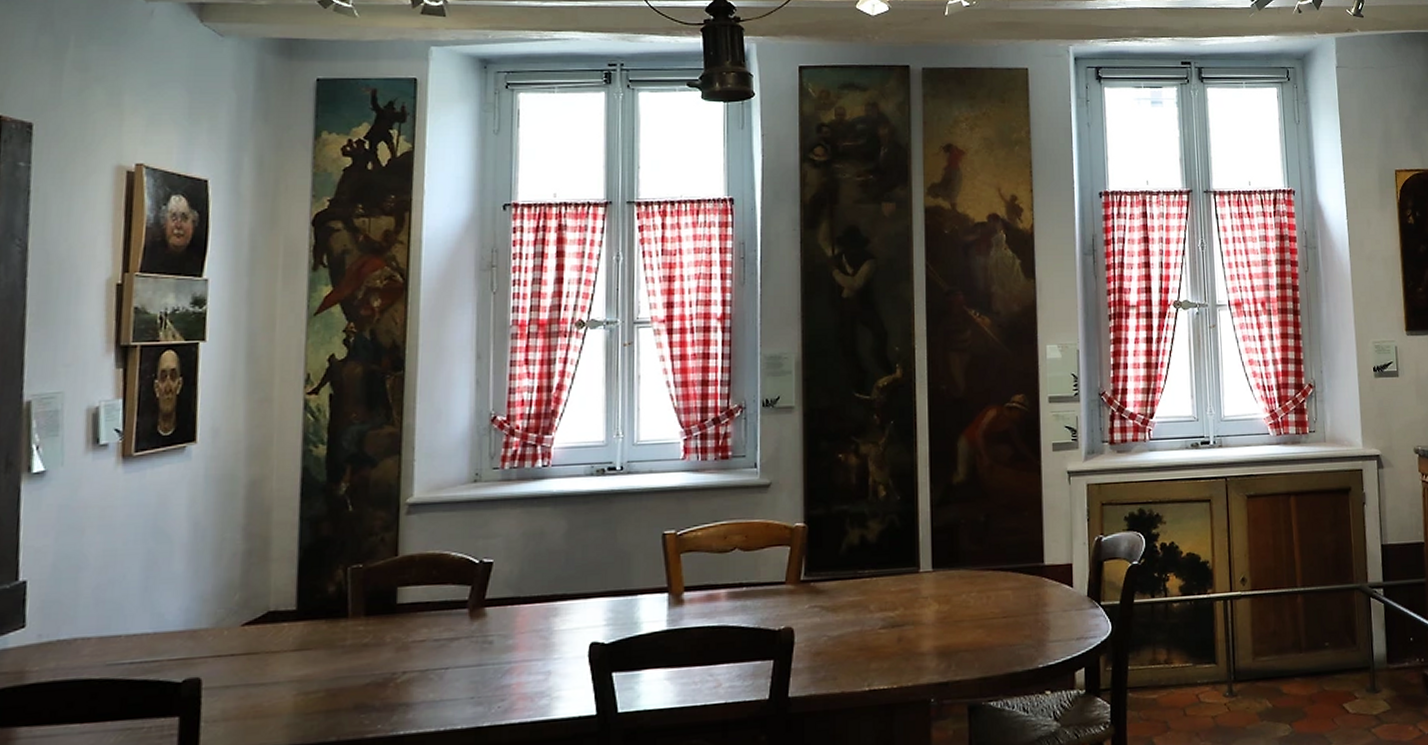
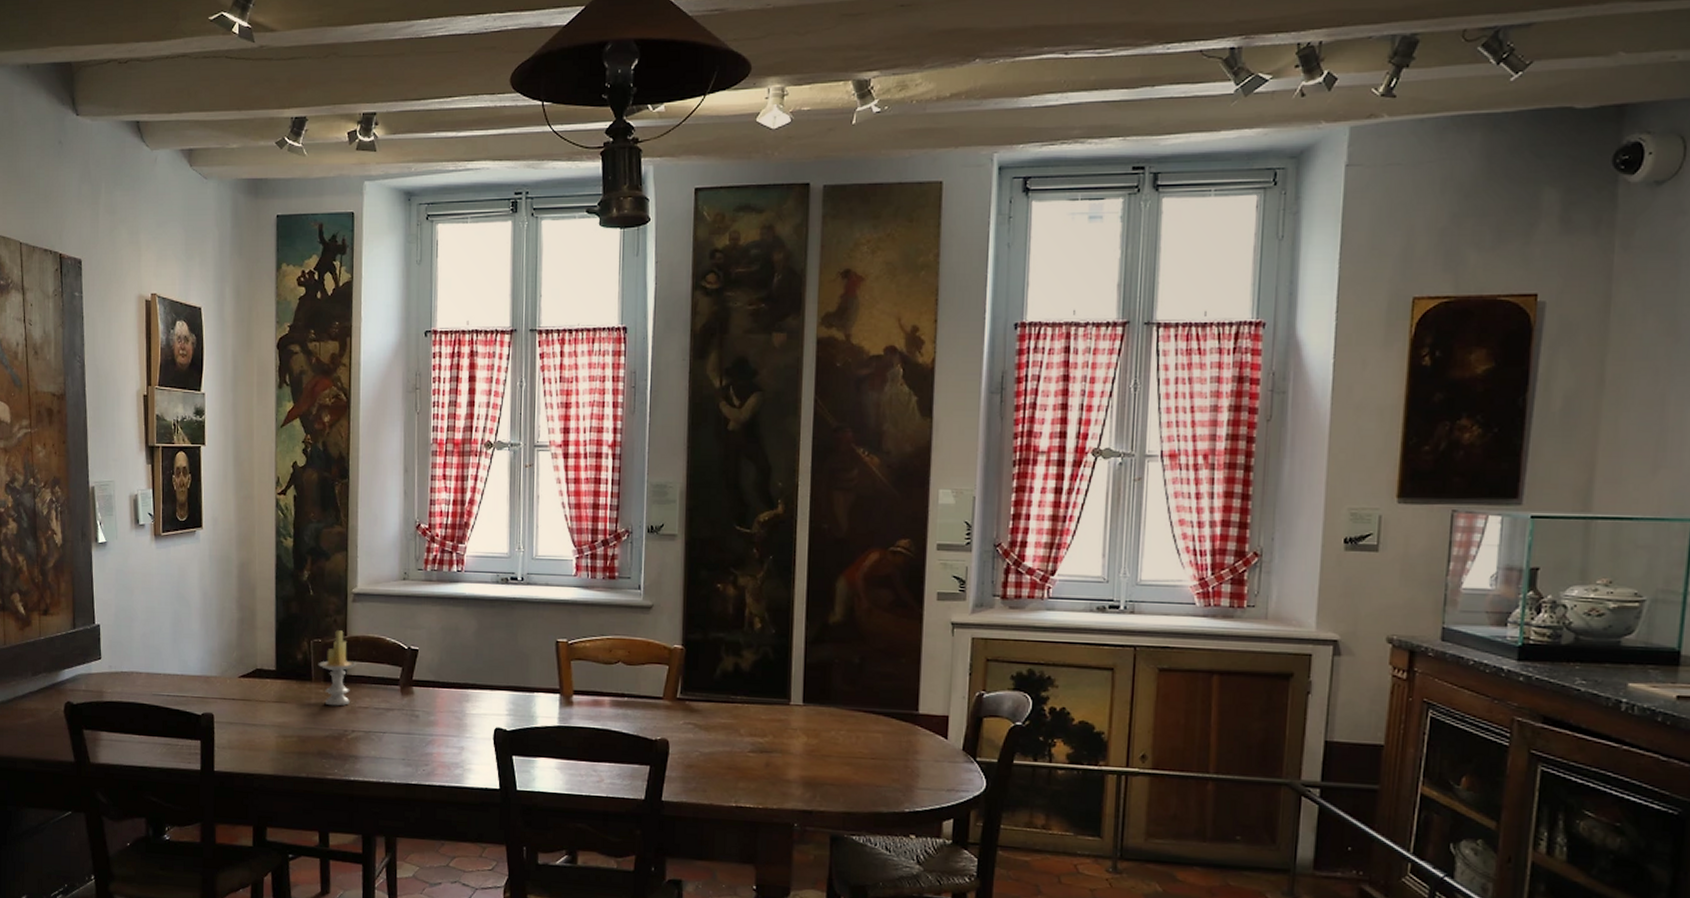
candle: none [357,550,412,645] -> present [318,630,357,706]

